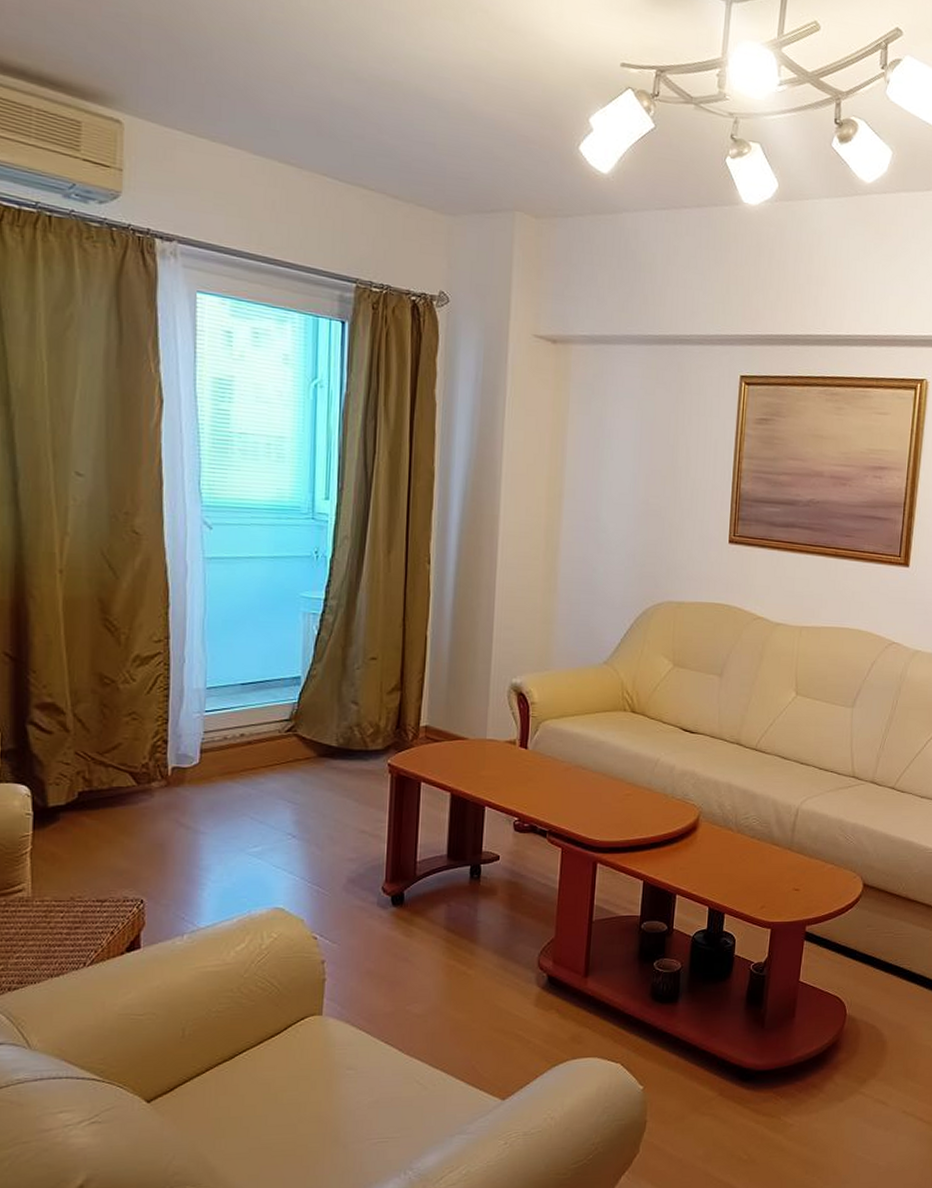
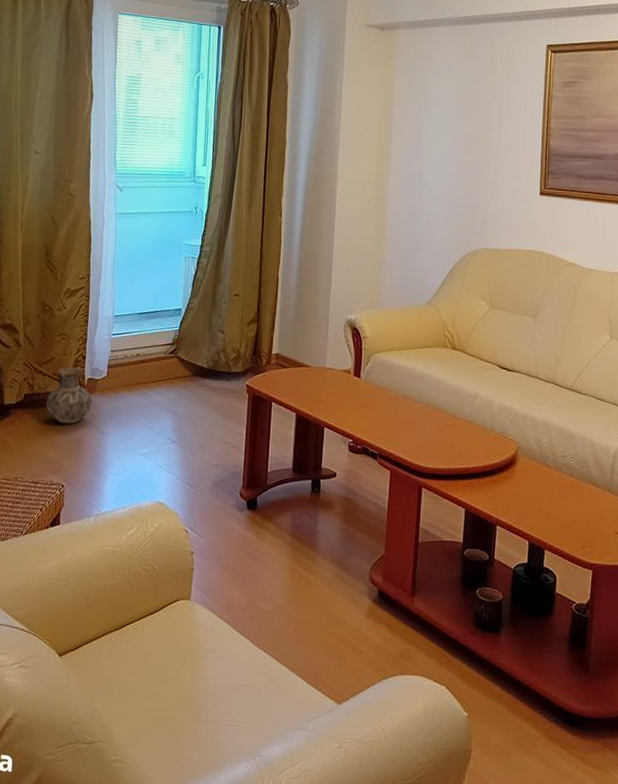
ceramic jug: none [111,754,180,825] -> present [45,367,93,424]

